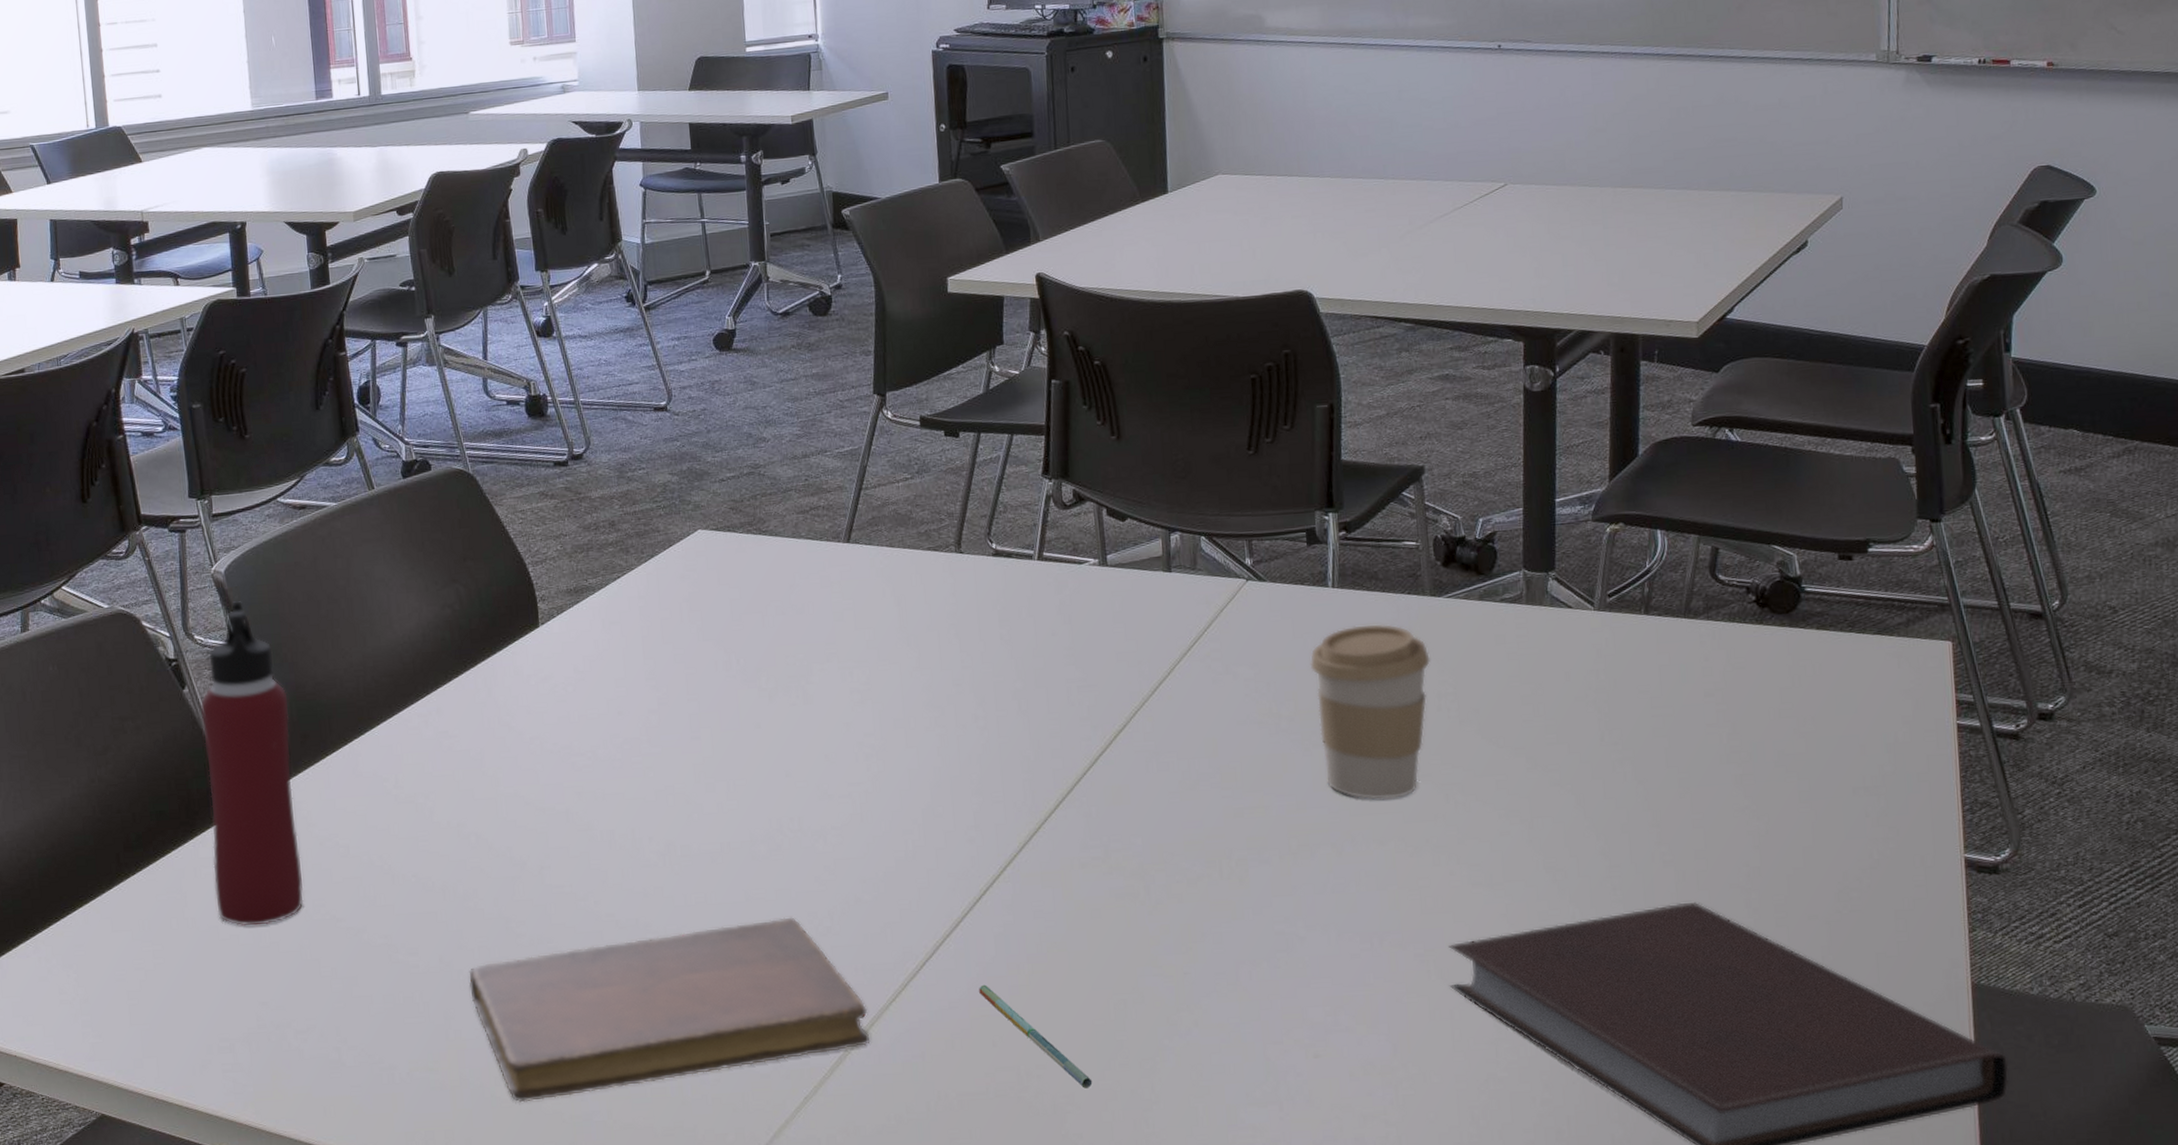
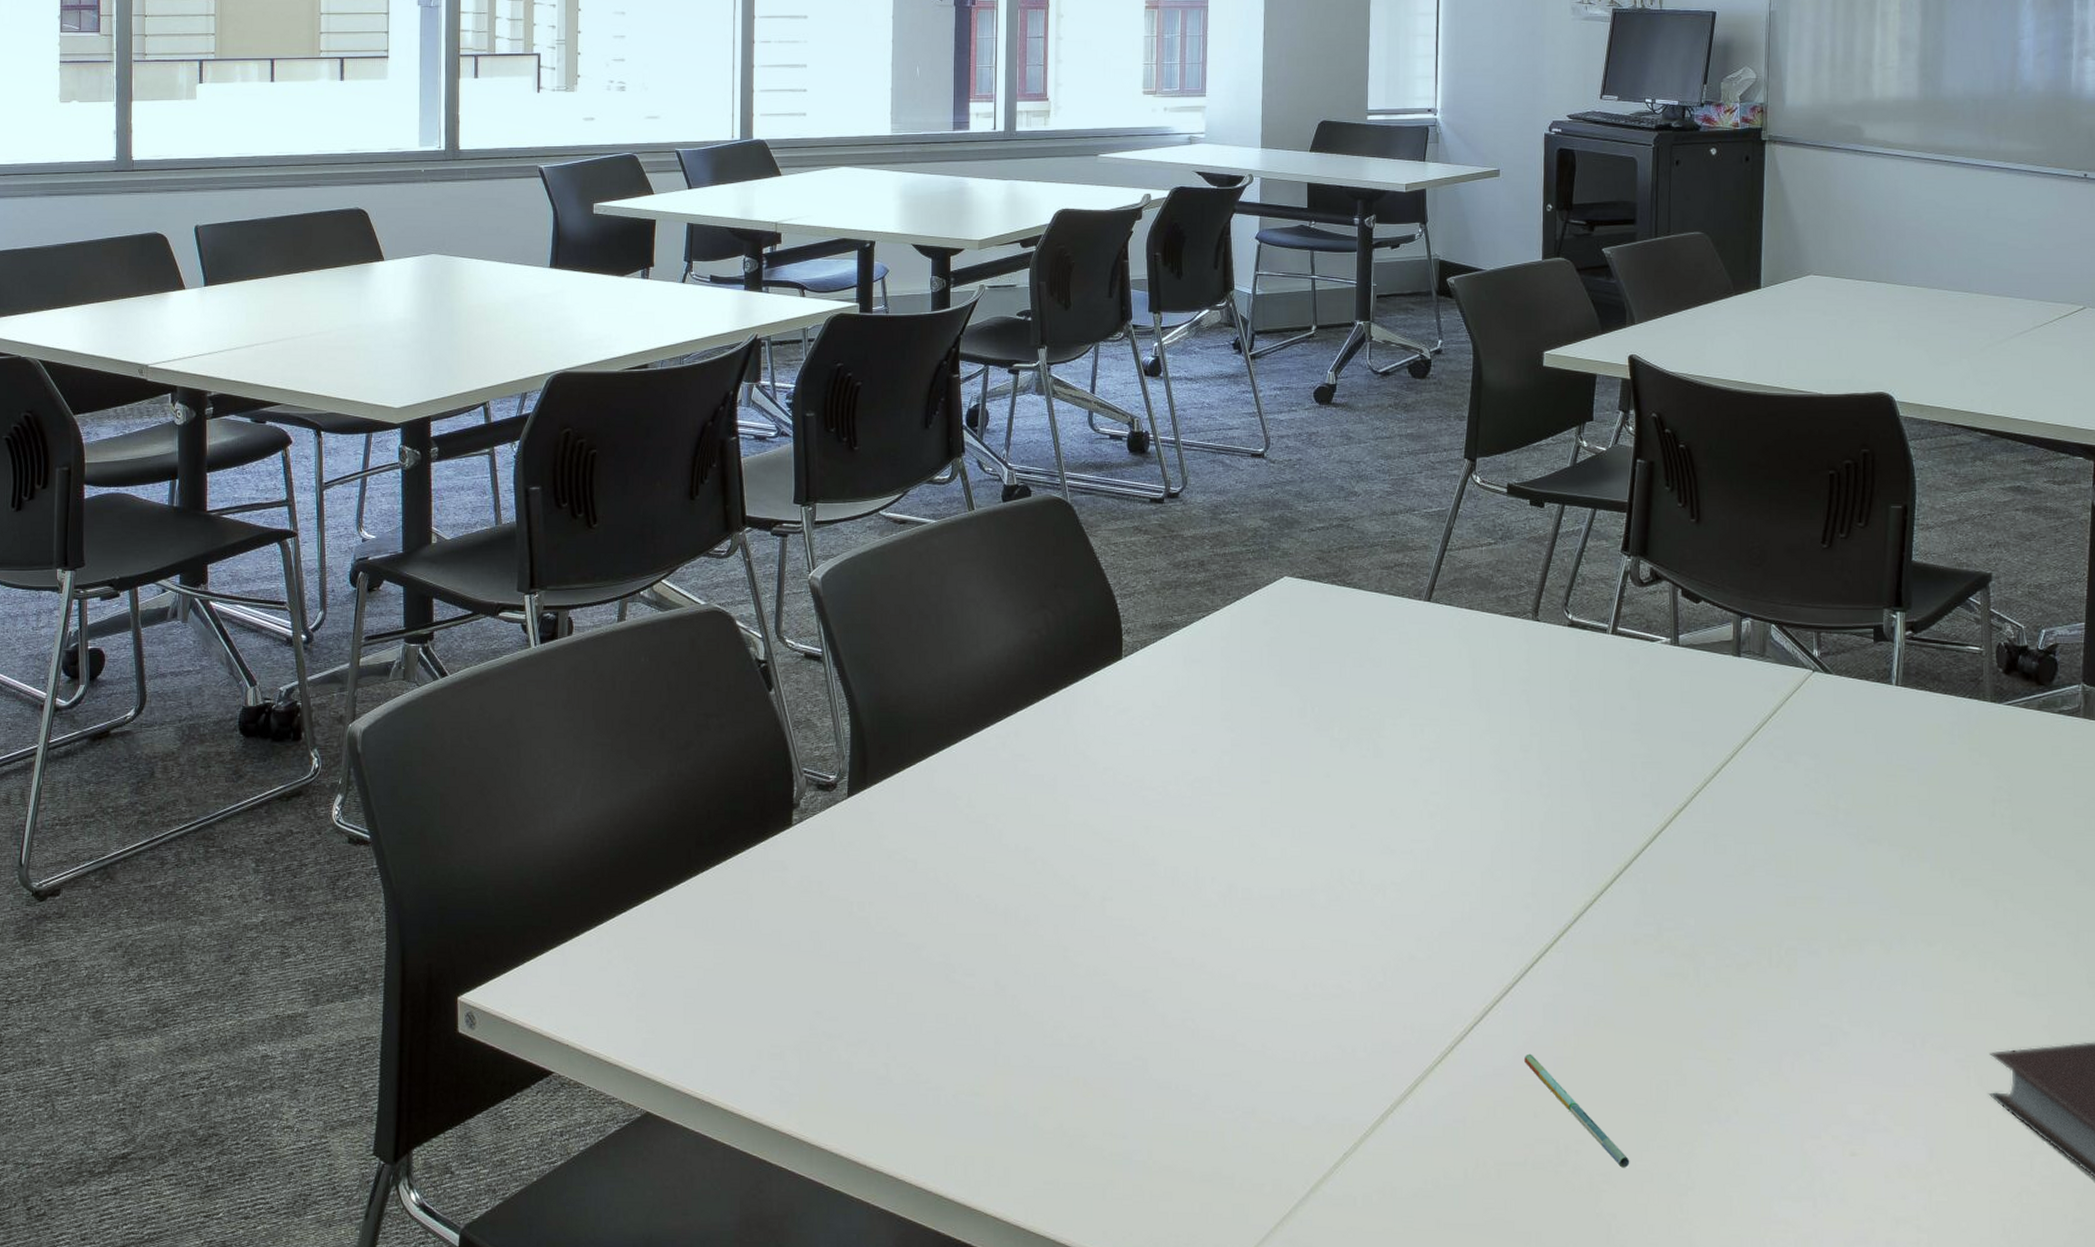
water bottle: present [200,601,304,926] -> none [781,609,871,933]
notebook: present [469,917,871,1103] -> none [1023,969,1414,1135]
coffee cup: present [1309,624,1431,800] -> none [1869,725,1988,900]

